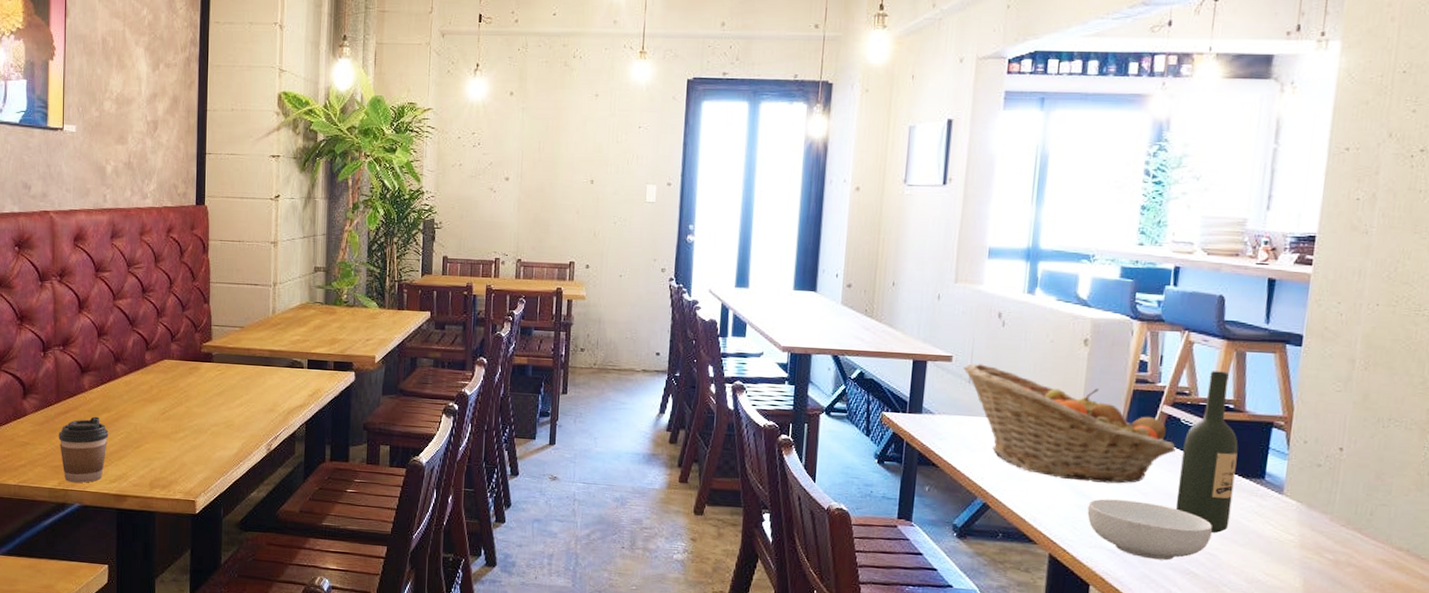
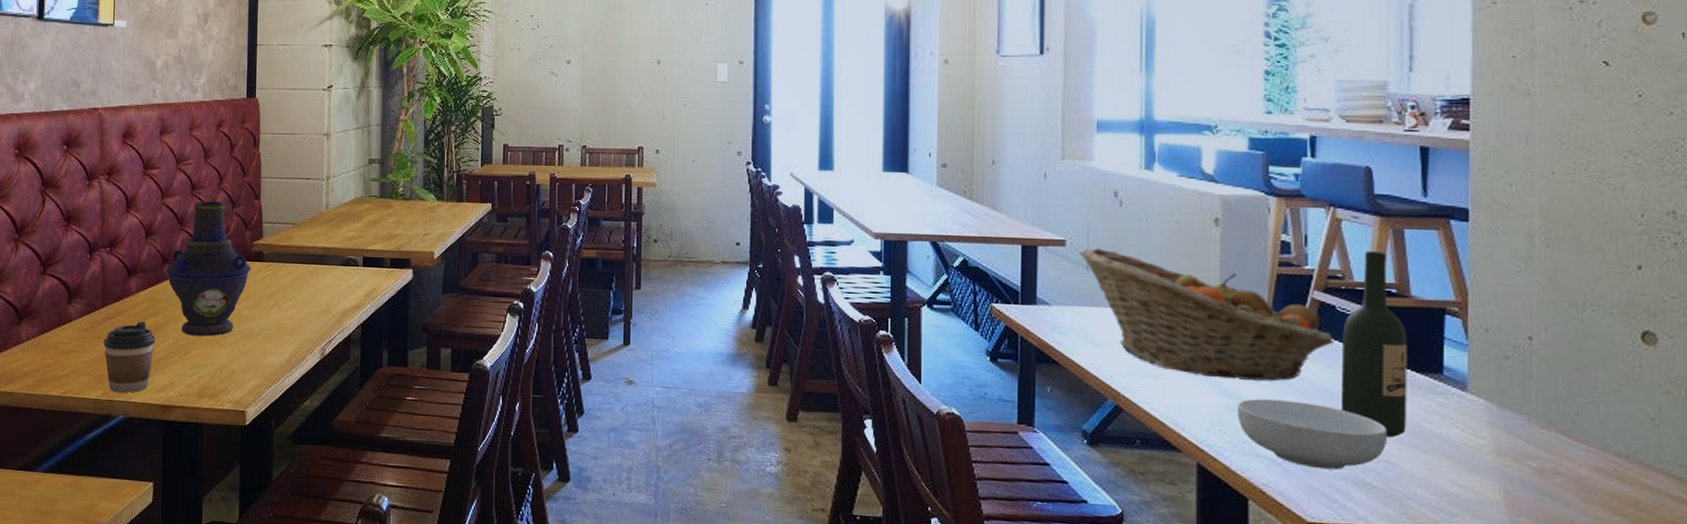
vase: none [118,304,200,432] -> present [166,201,251,337]

